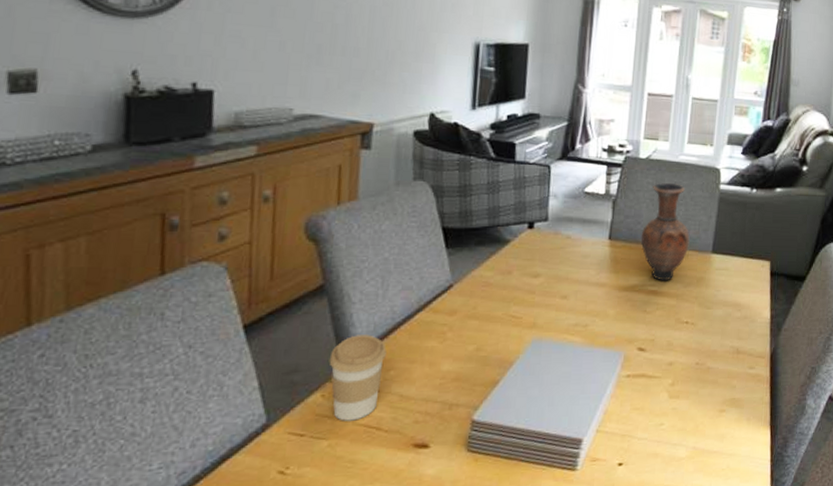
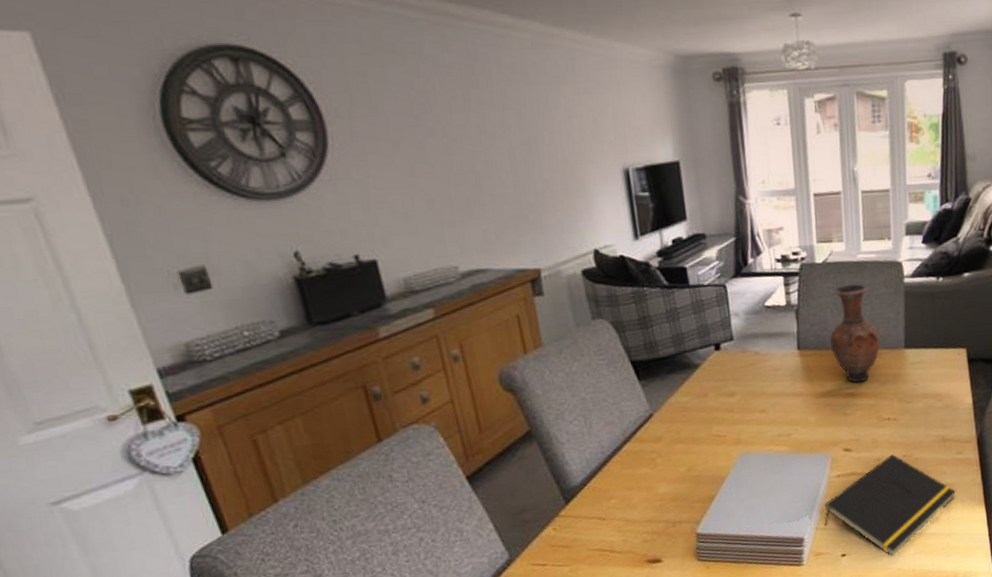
coffee cup: present [329,335,387,421] -> none [552,470,606,549]
notepad: none [606,360,743,472] -> present [824,454,956,556]

